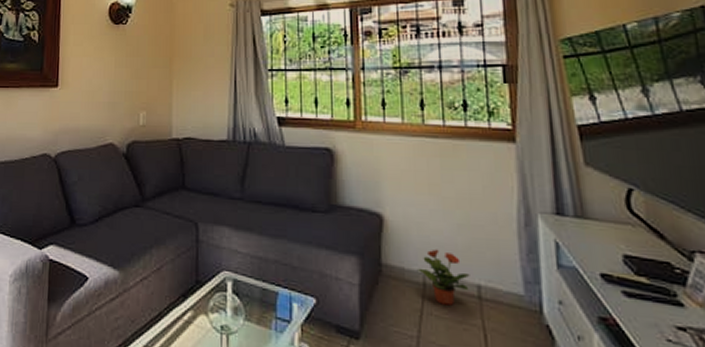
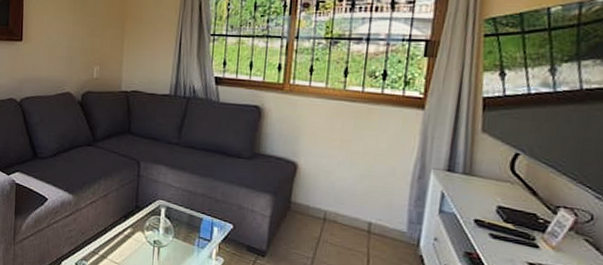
potted plant: present [417,249,470,306] -> none [320,192,364,236]

